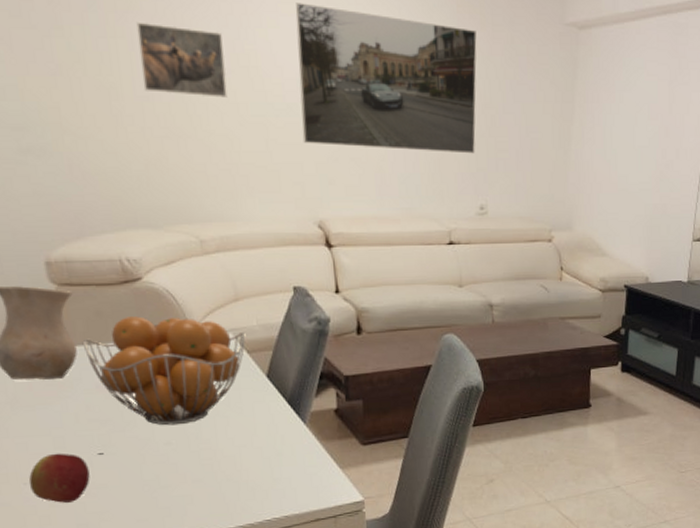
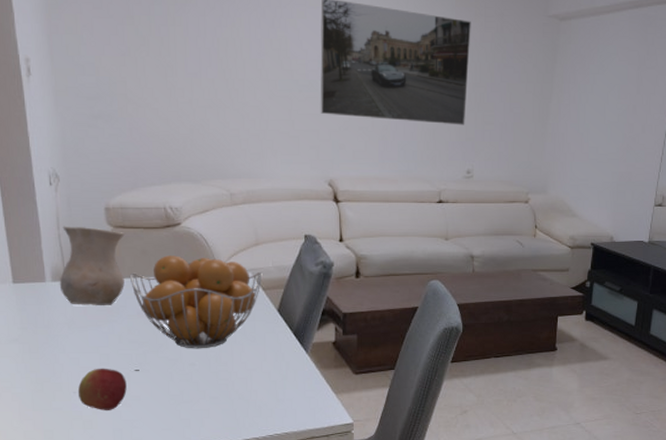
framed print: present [136,22,228,98] -> none [192,13,261,75]

